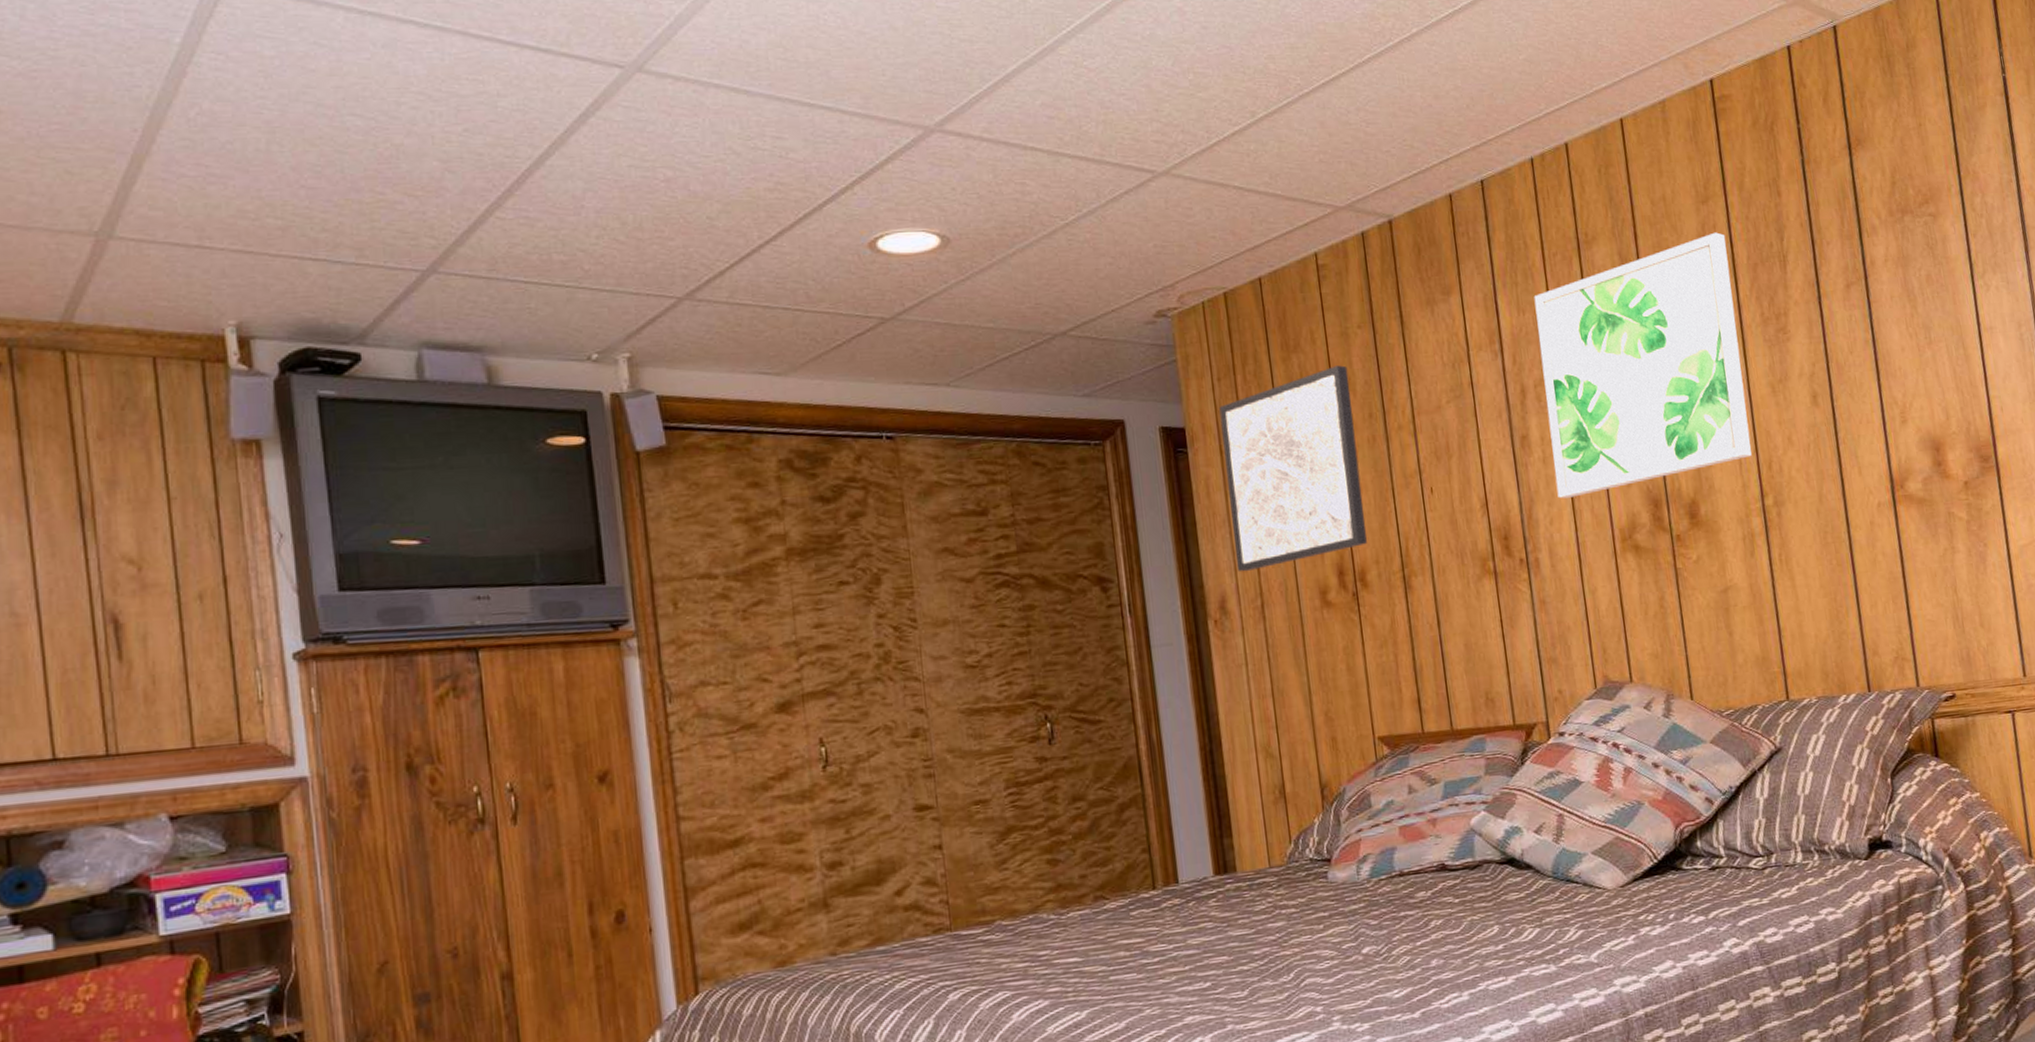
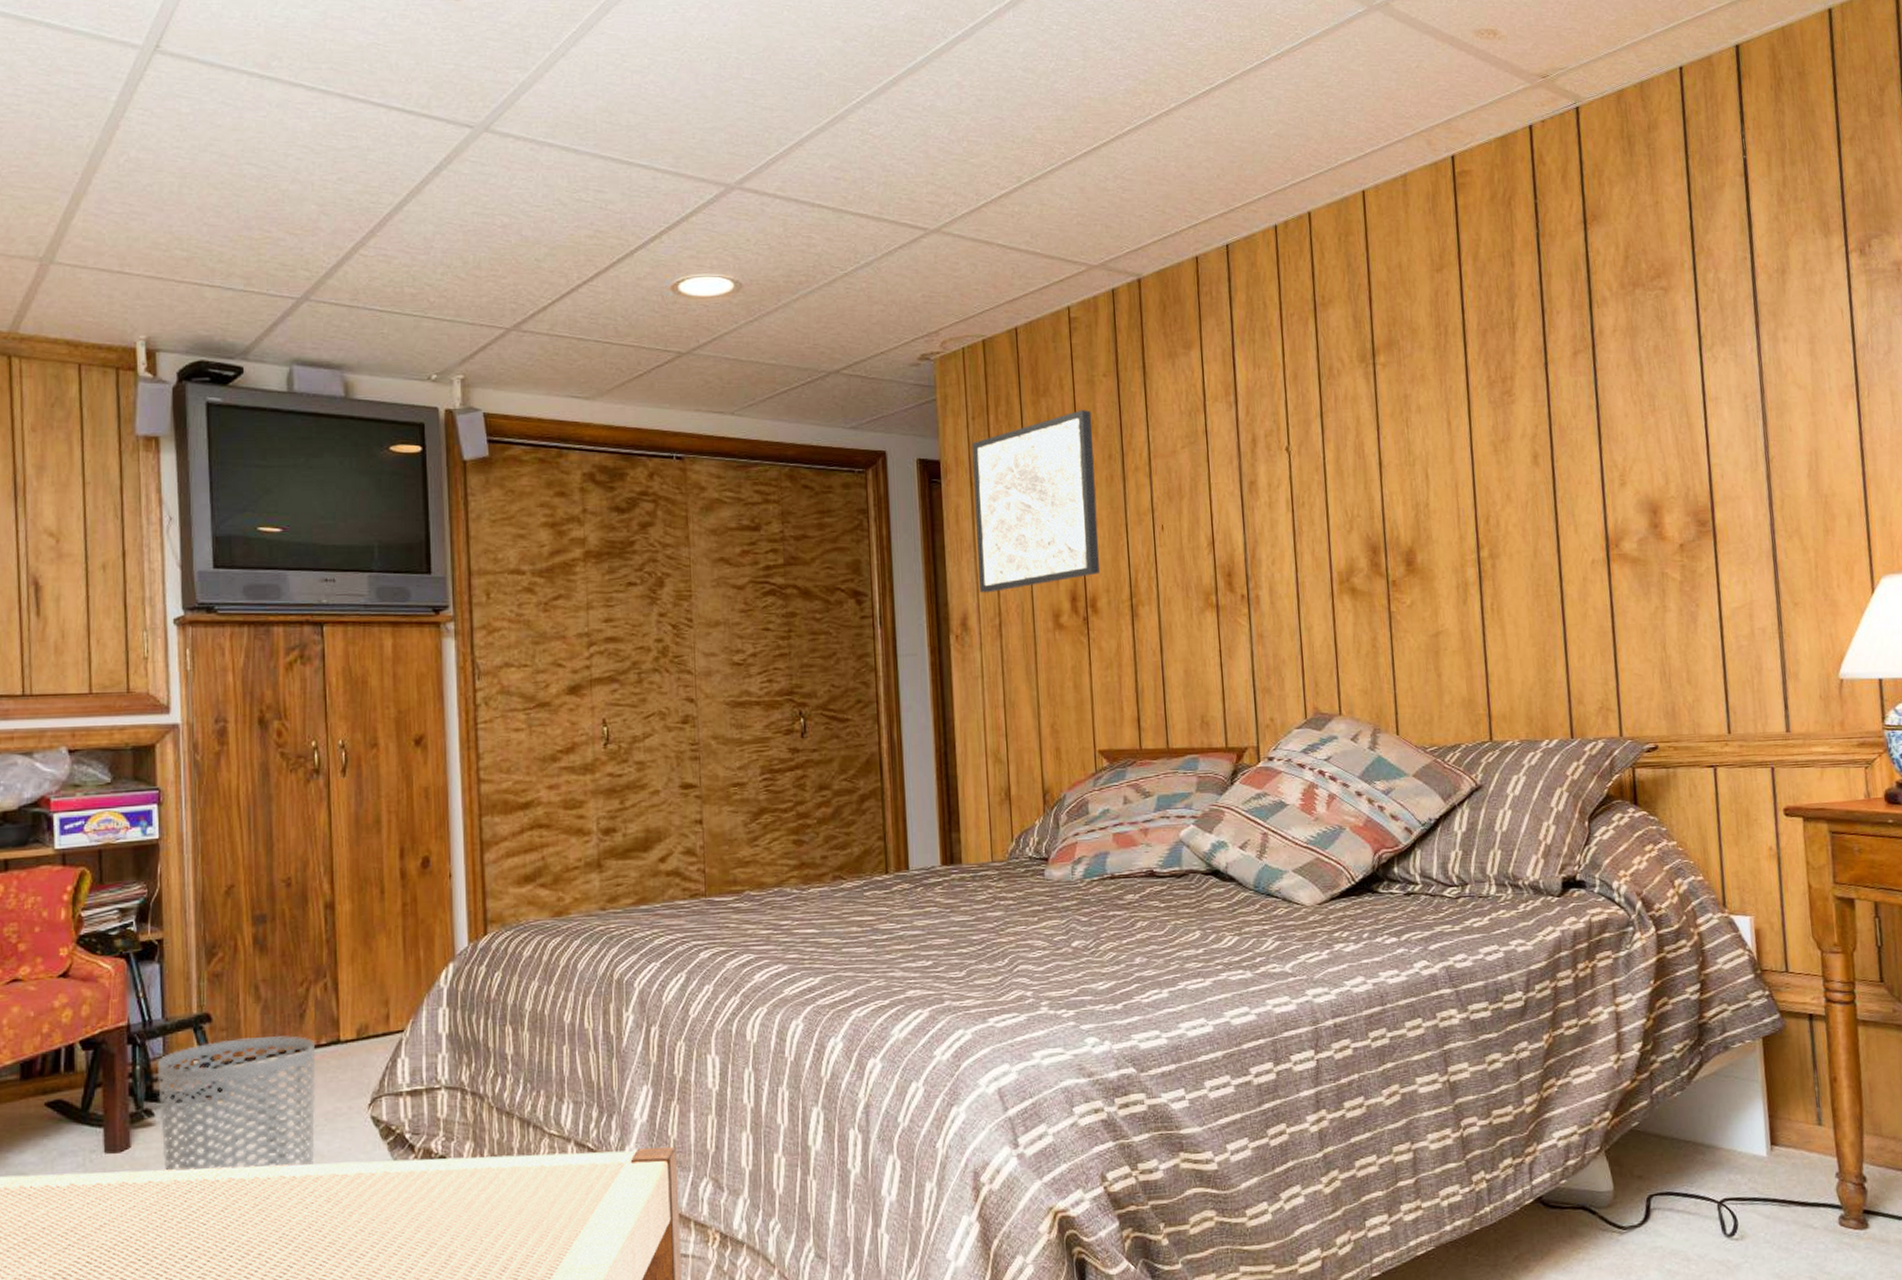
wall art: present [1534,232,1752,499] -> none [1269,299,1470,541]

